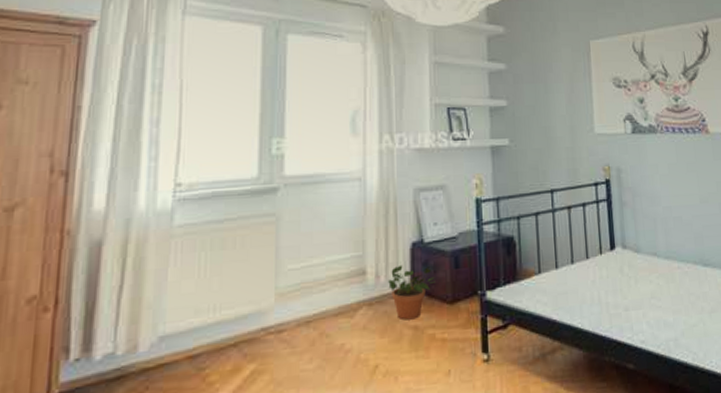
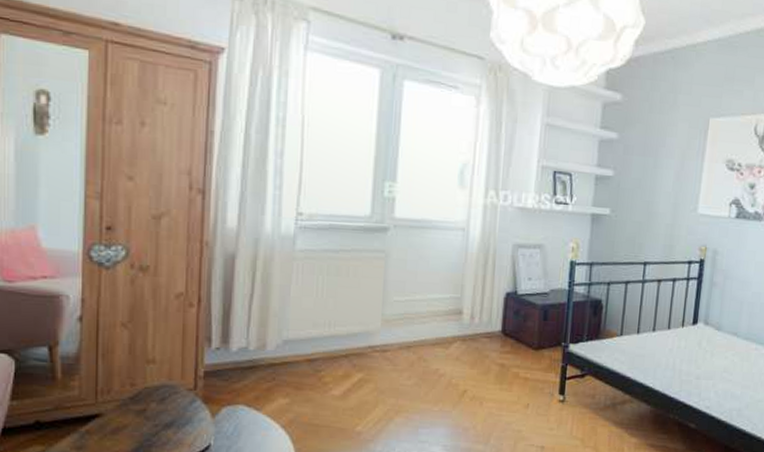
potted plant: present [388,264,436,320] -> none [481,310,525,358]

